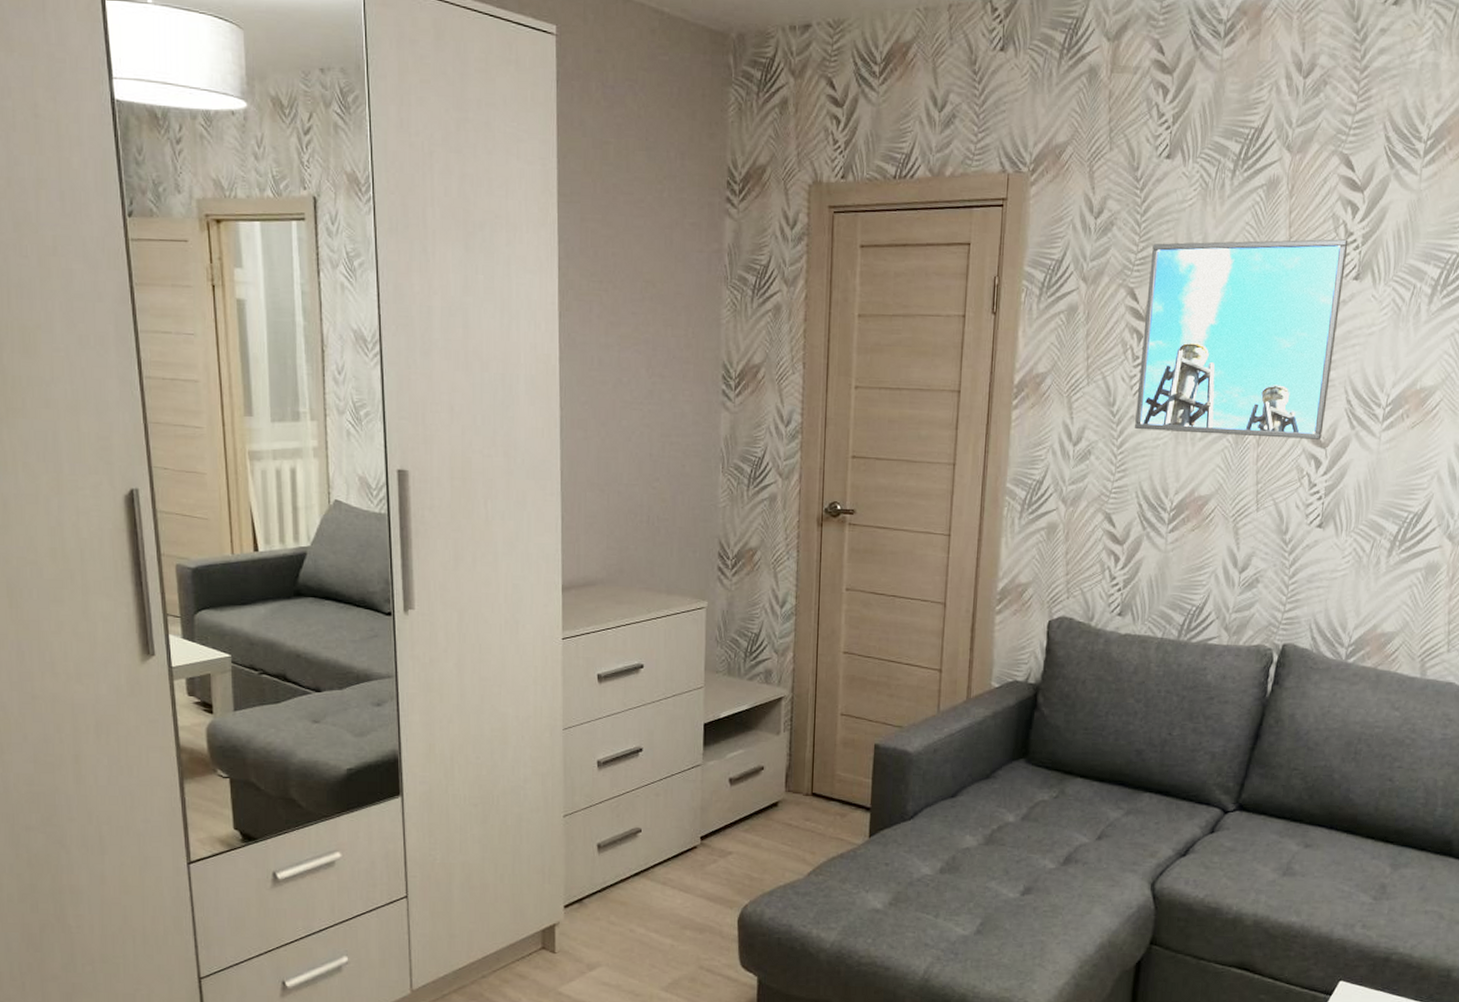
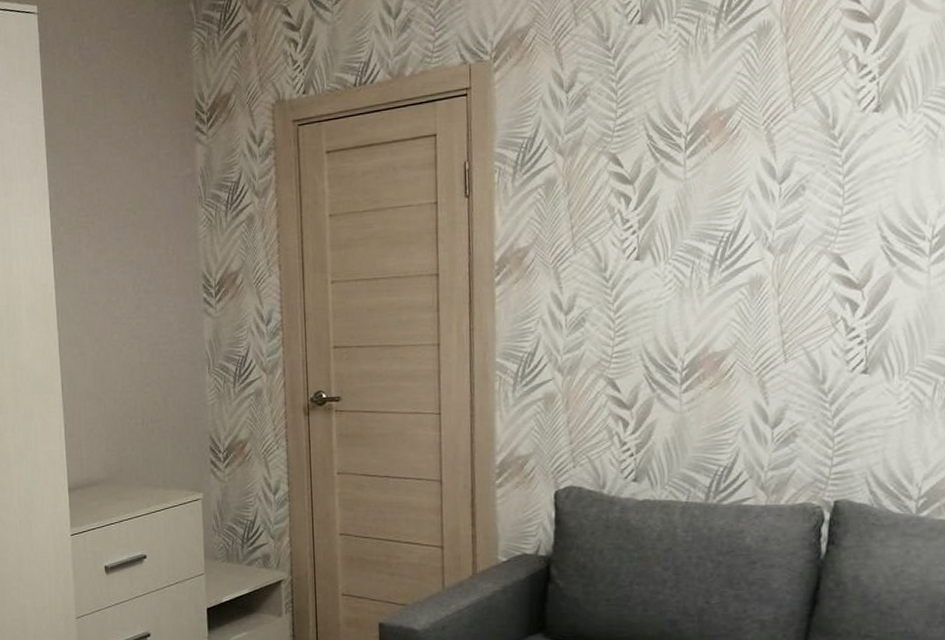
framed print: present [1134,239,1348,440] -> none [631,72,862,292]

